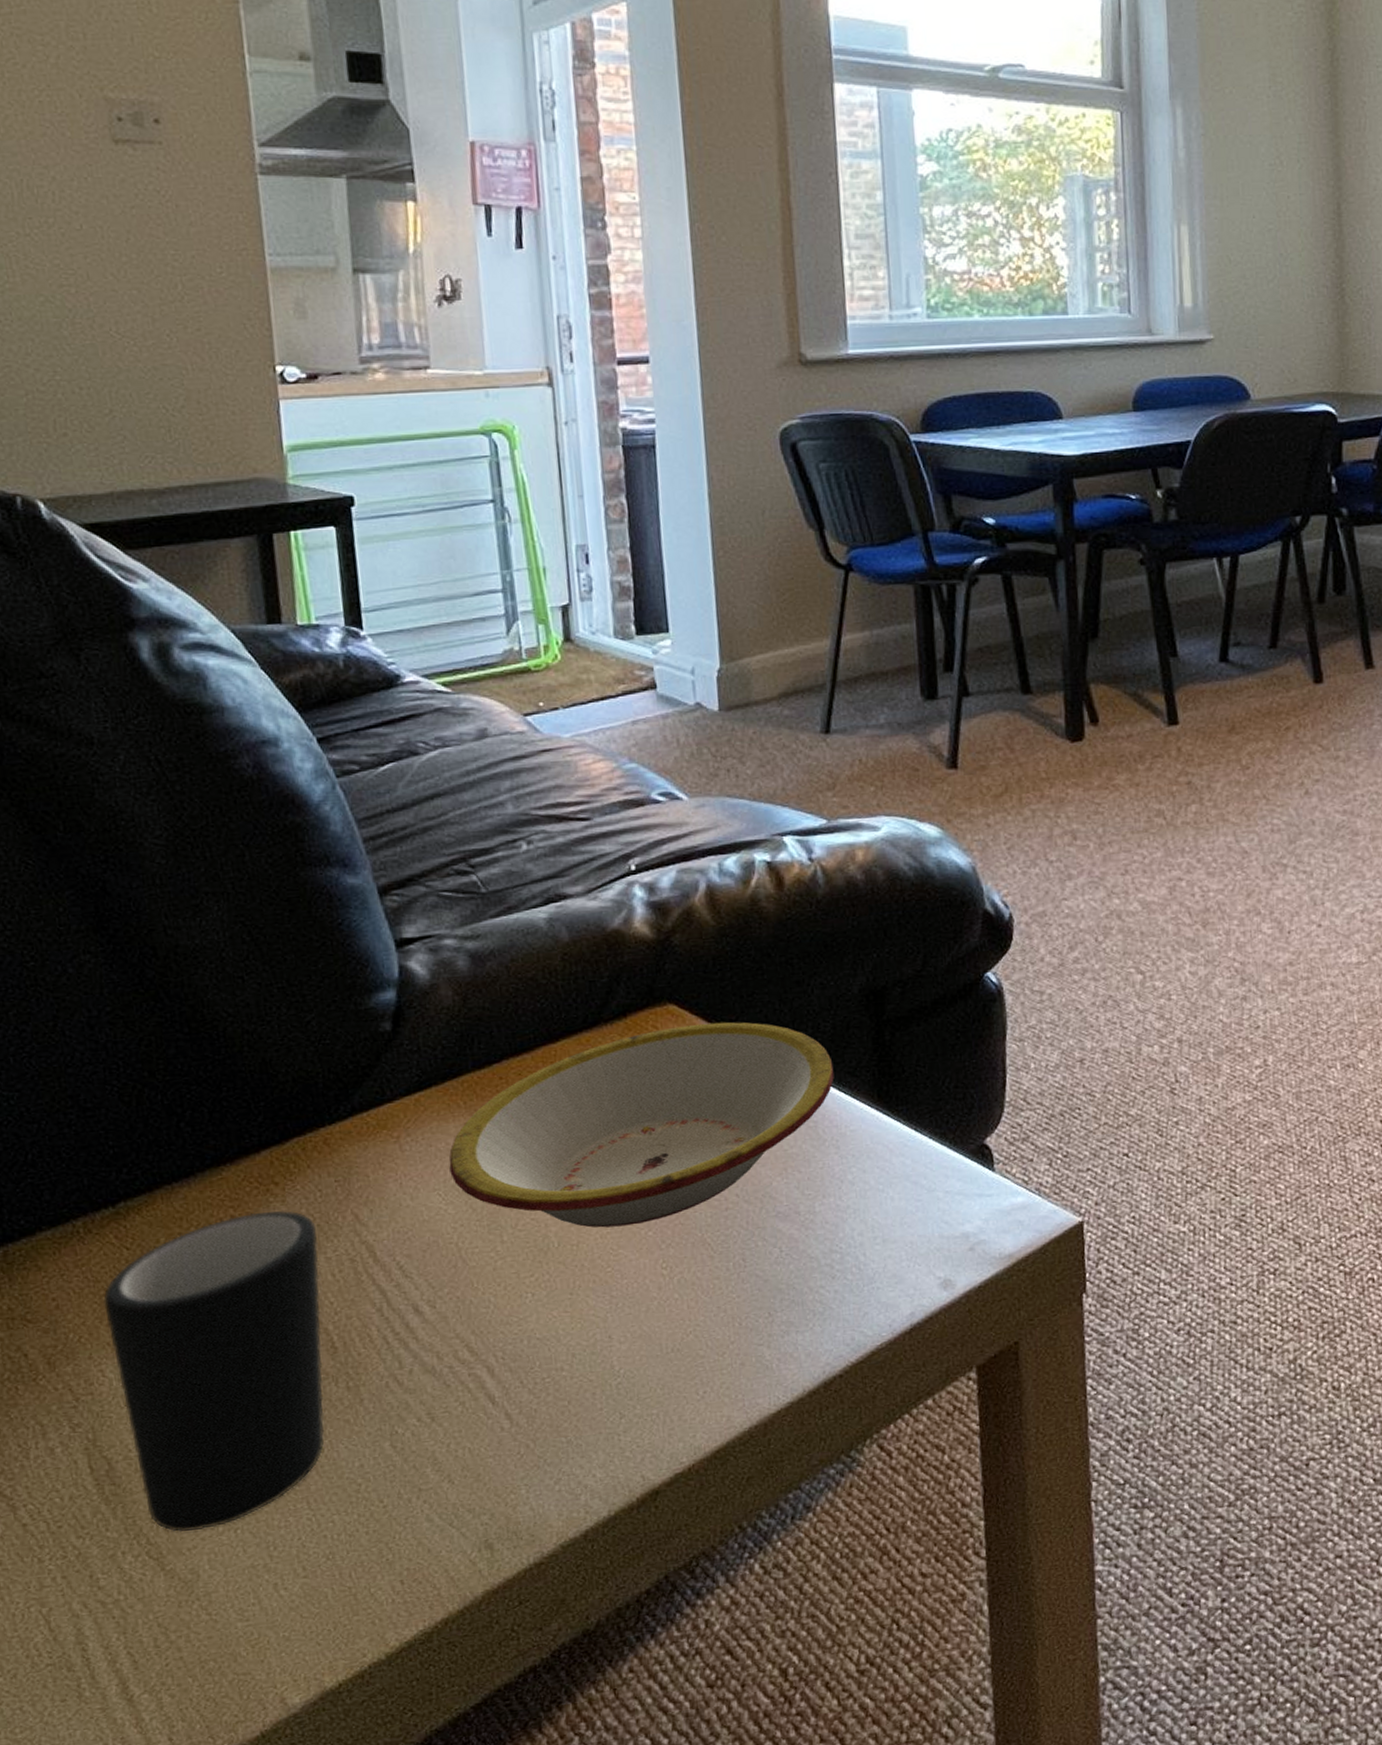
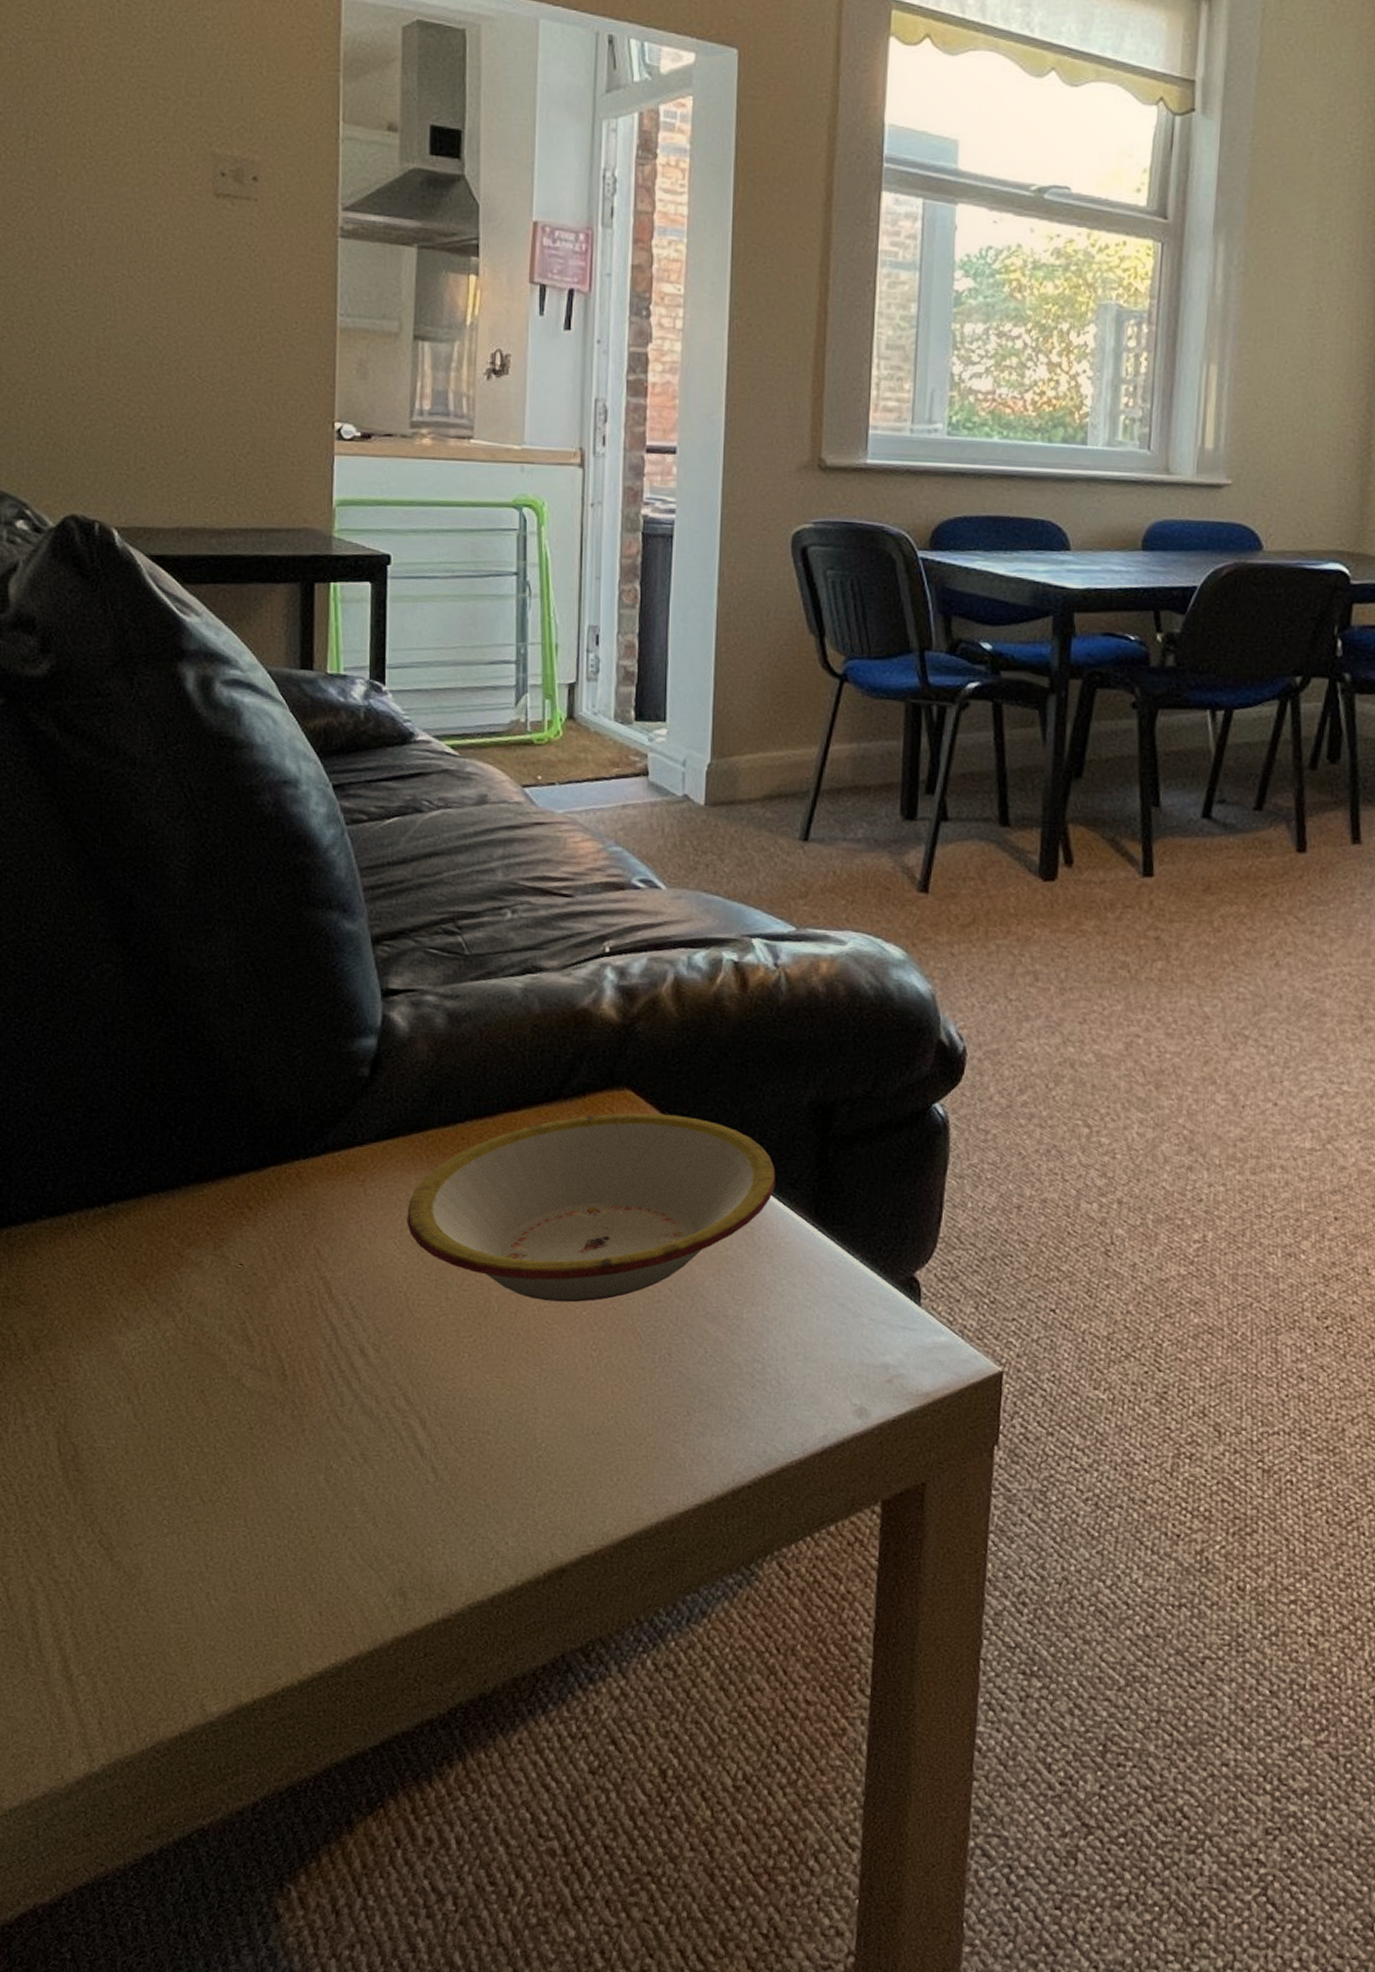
mug: present [103,1210,325,1533] -> none [87,1232,282,1529]

